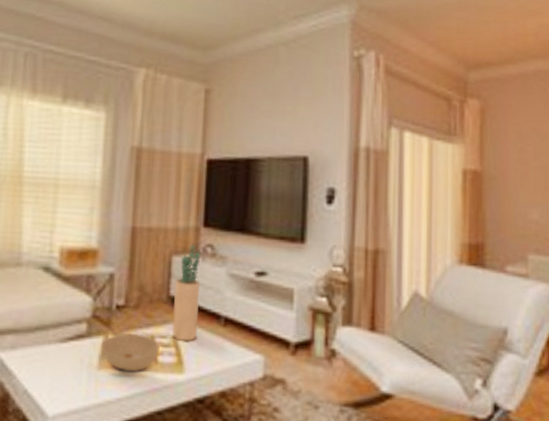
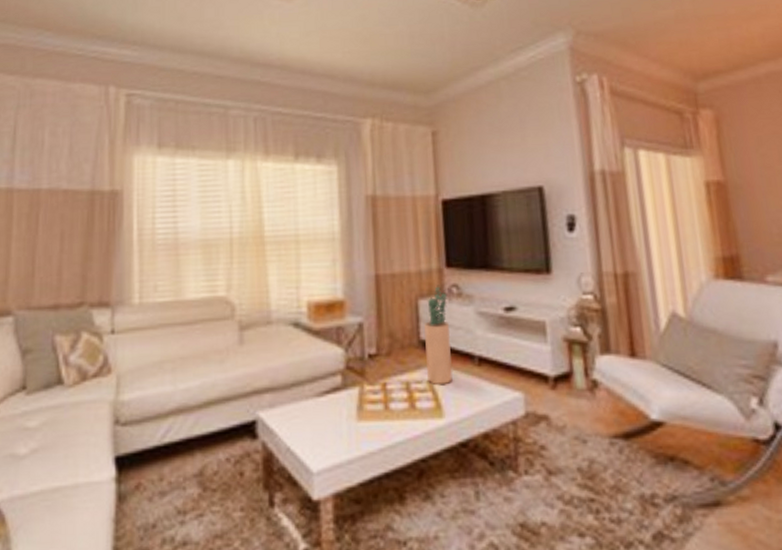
bowl: present [100,334,160,372] -> none [357,382,416,421]

